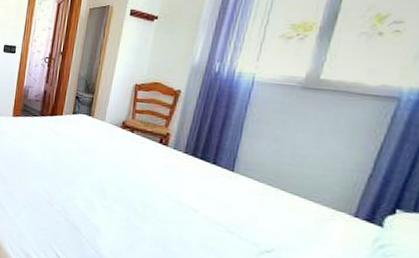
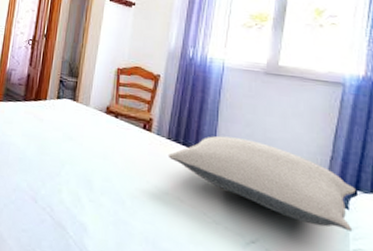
pillow: none [183,151,395,248] -> present [168,136,355,232]

